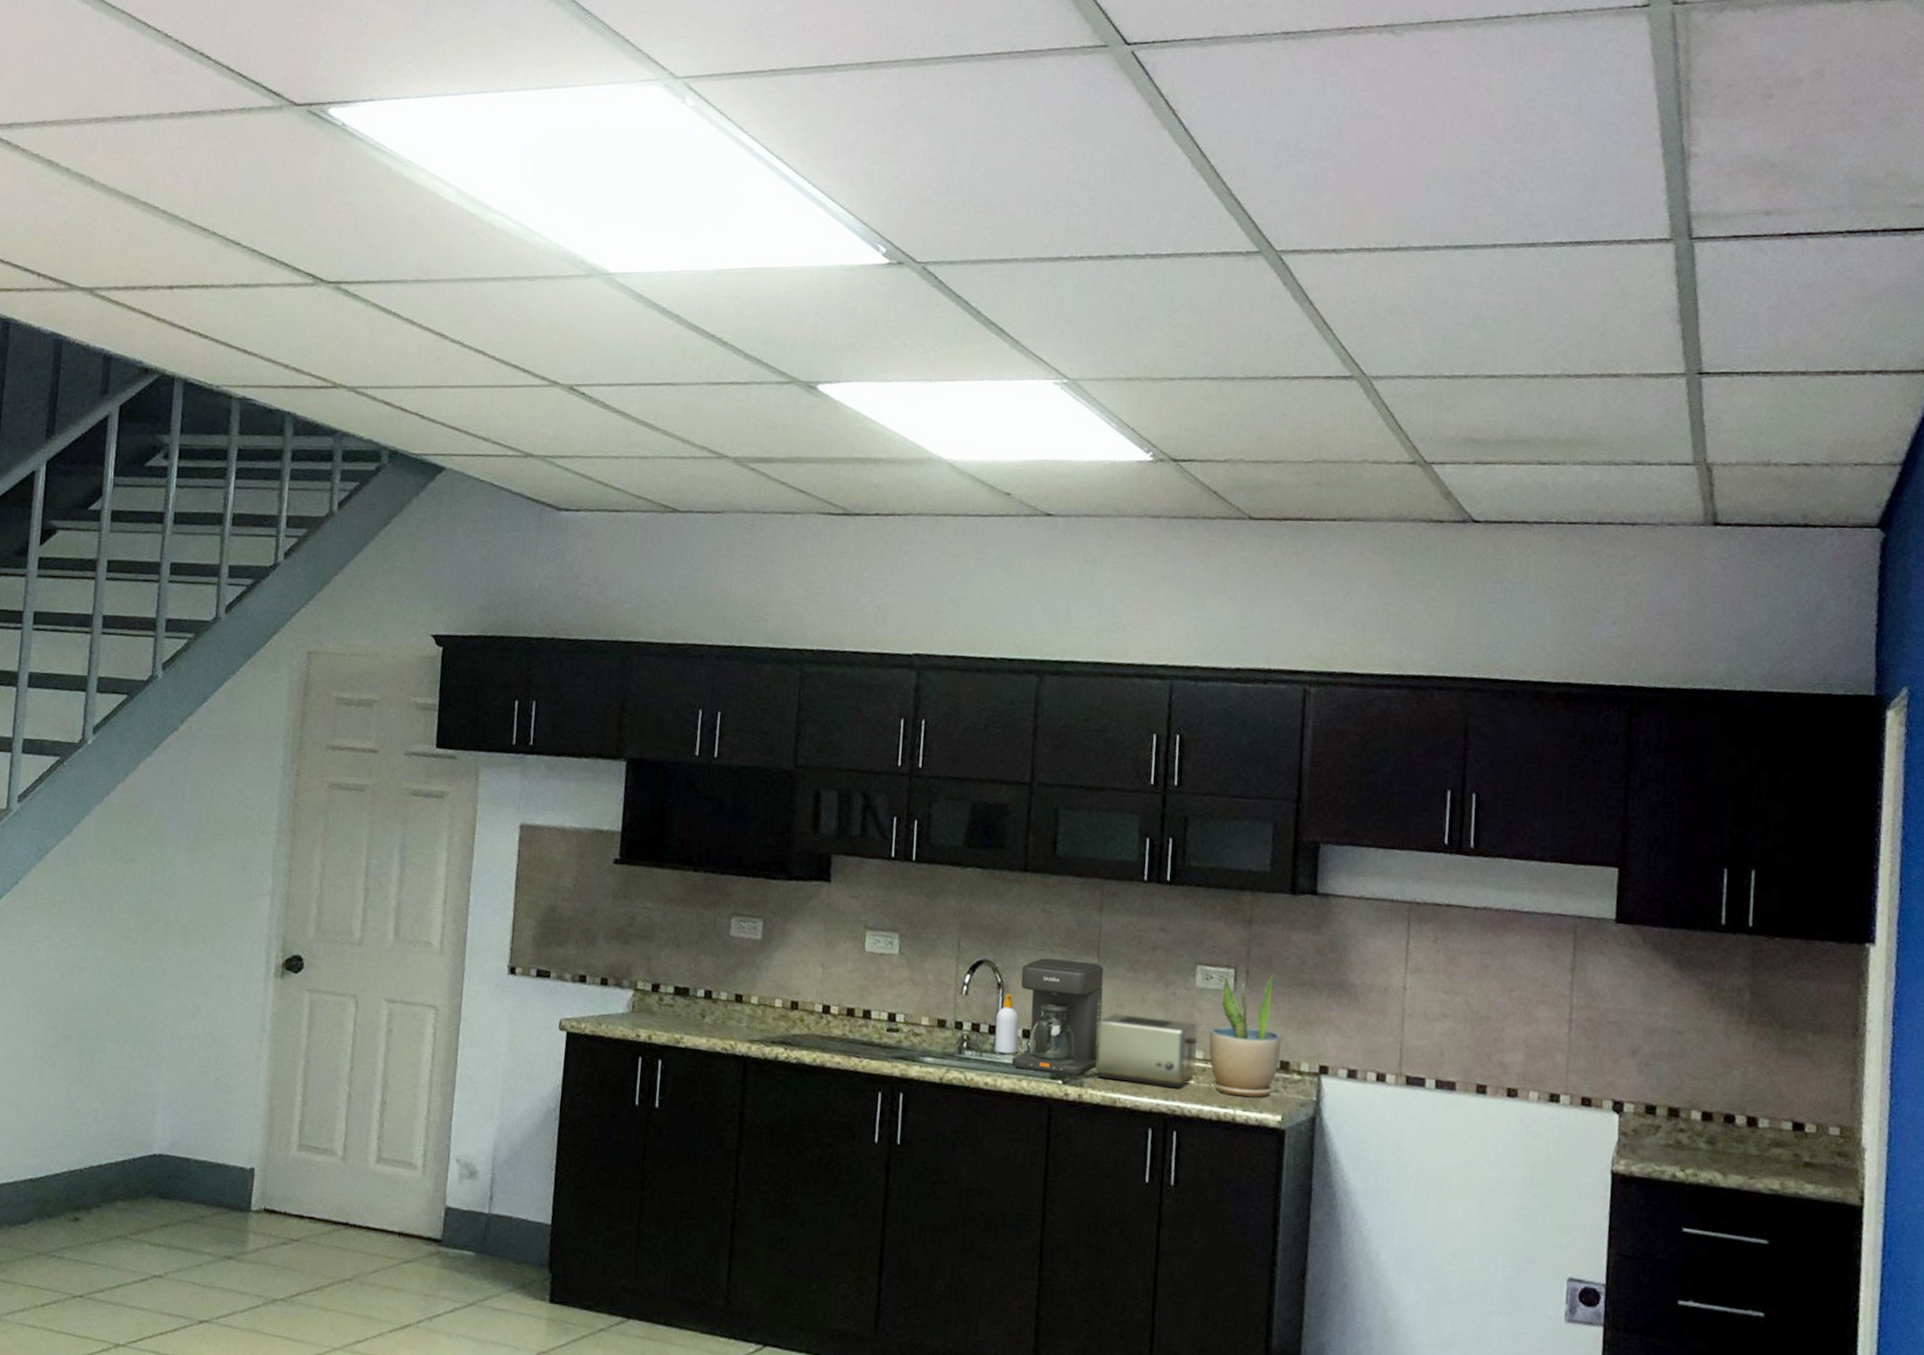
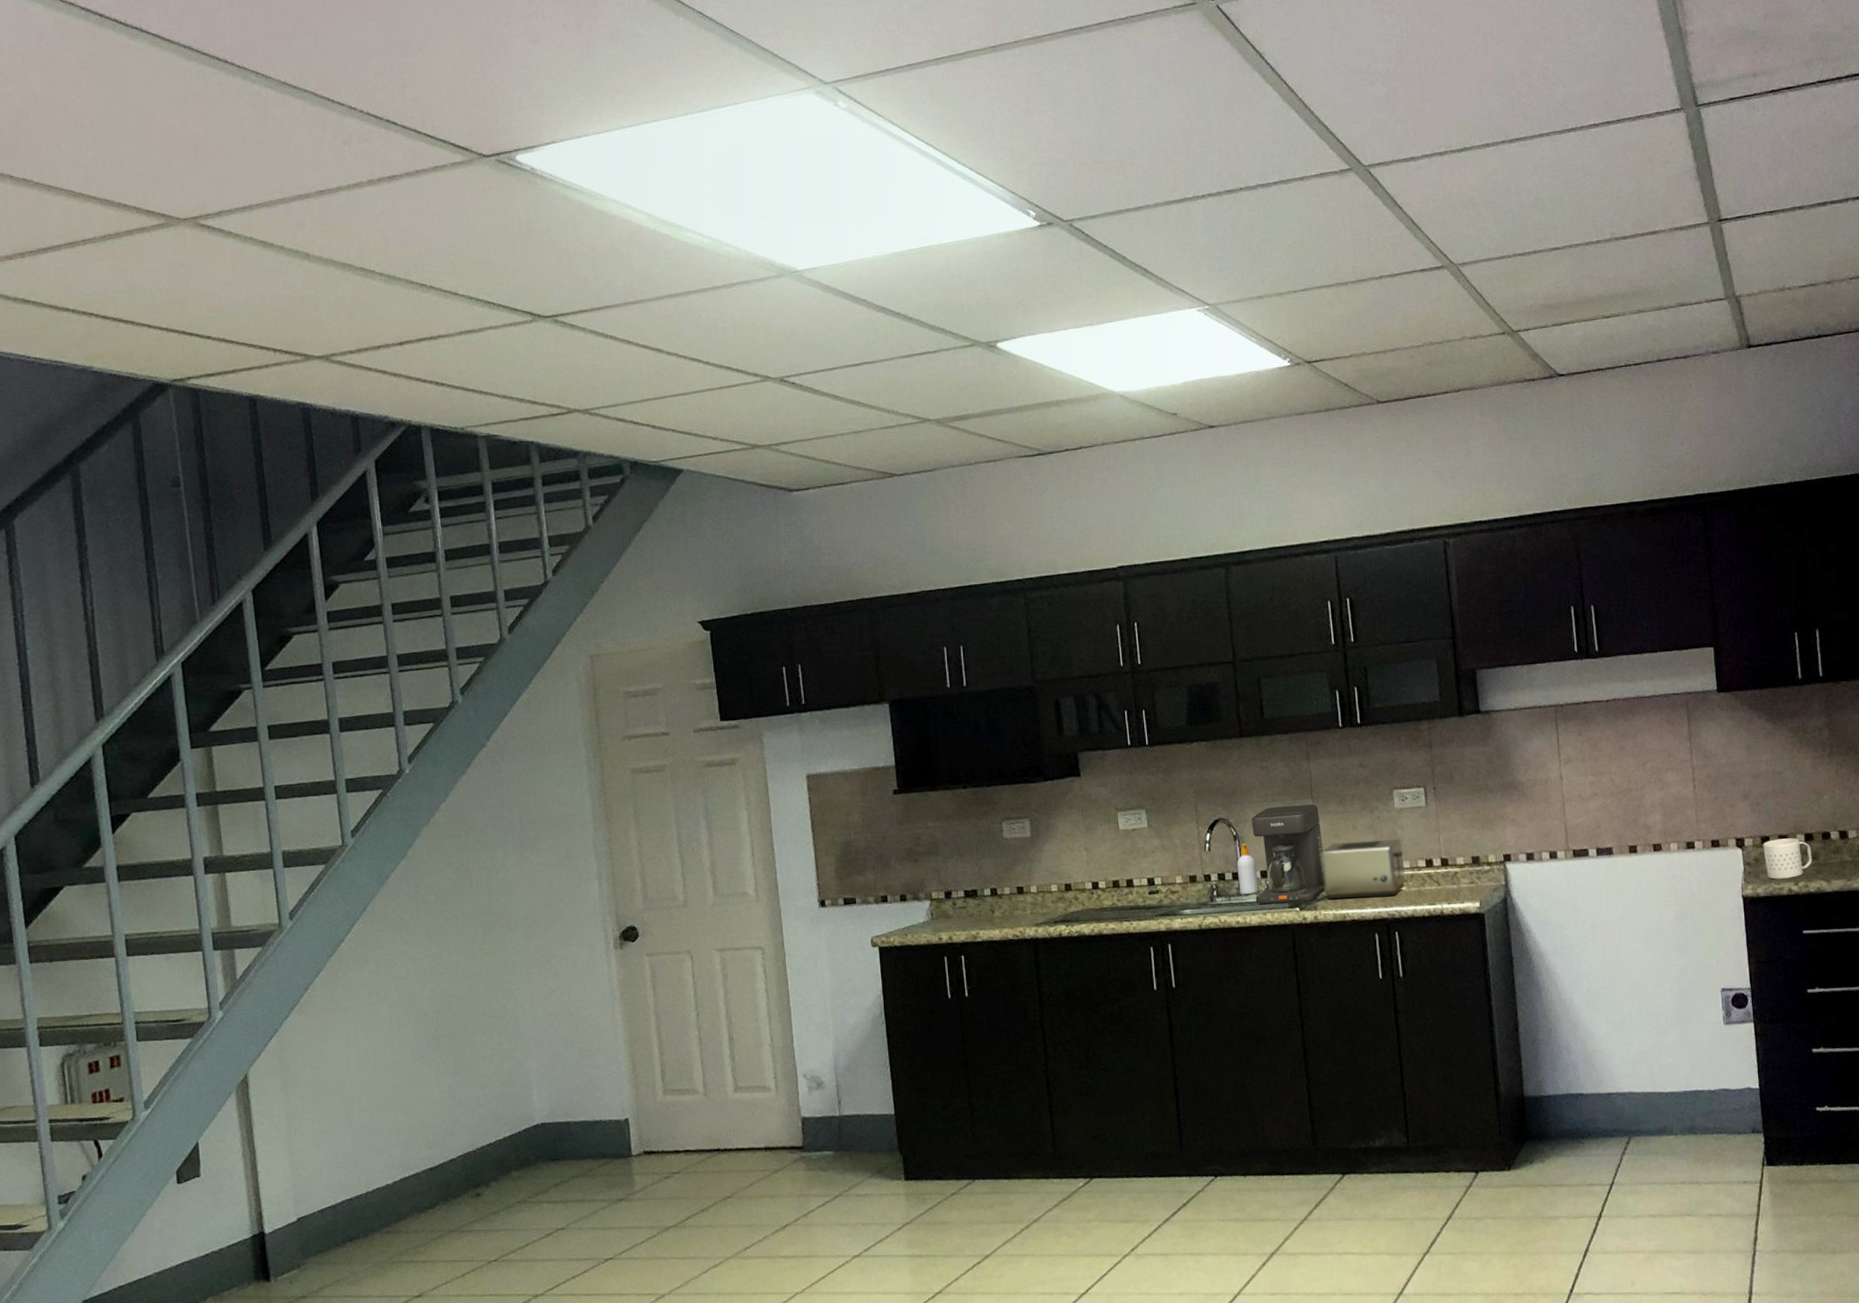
potted plant: present [1209,973,1281,1098] -> none [1411,785,1471,893]
mug: none [1646,1111,1708,1162] -> present [1763,838,1812,880]

